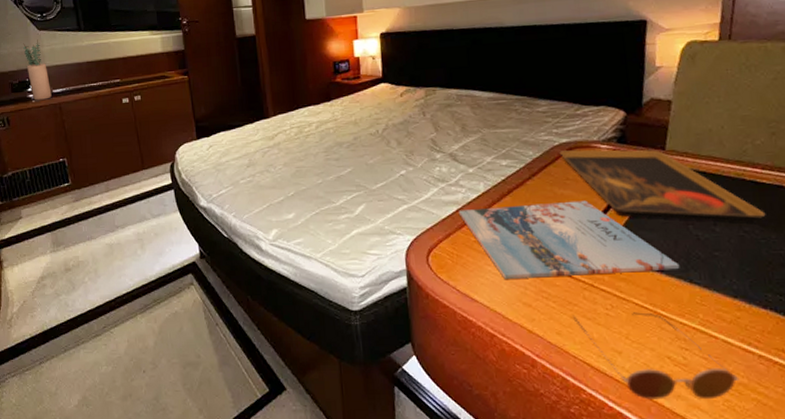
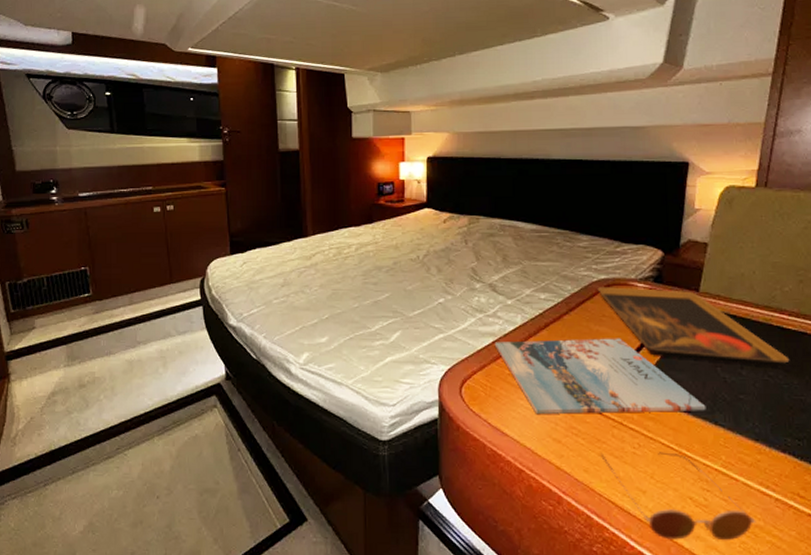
vase: present [23,39,52,101] -> none [49,139,77,204]

